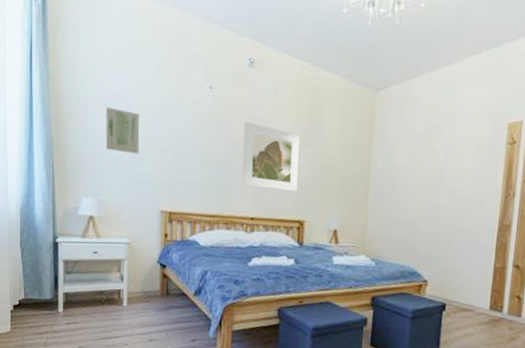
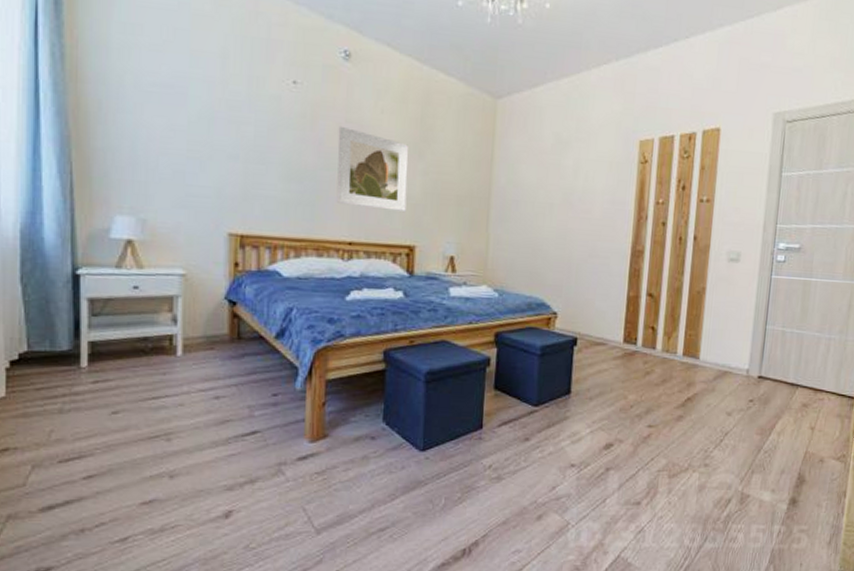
wall art: present [105,107,140,154] -> none [149,99,199,161]

